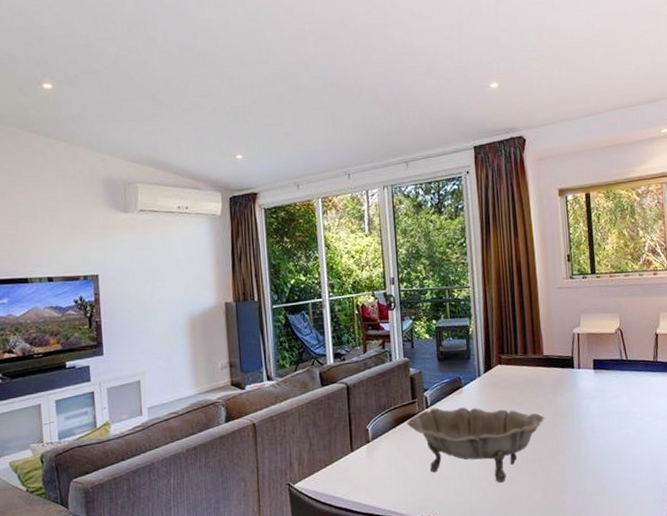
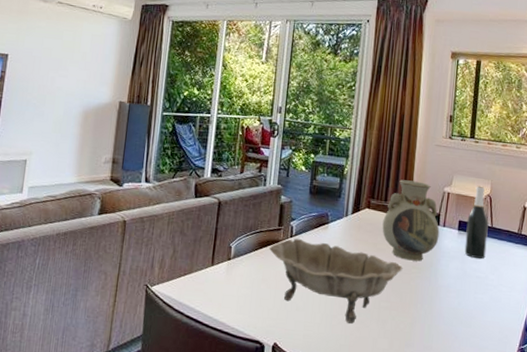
vase: none [517,328,576,409] -> present [382,179,440,261]
wine bottle: none [601,320,625,395] -> present [464,185,489,260]

